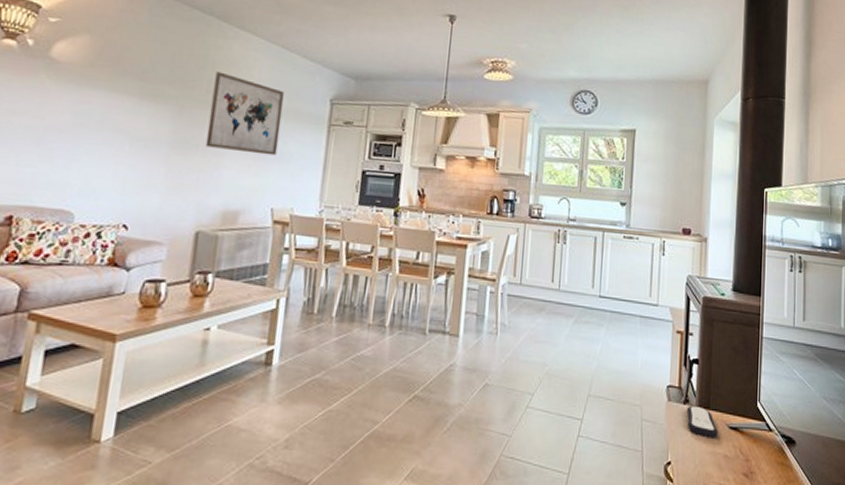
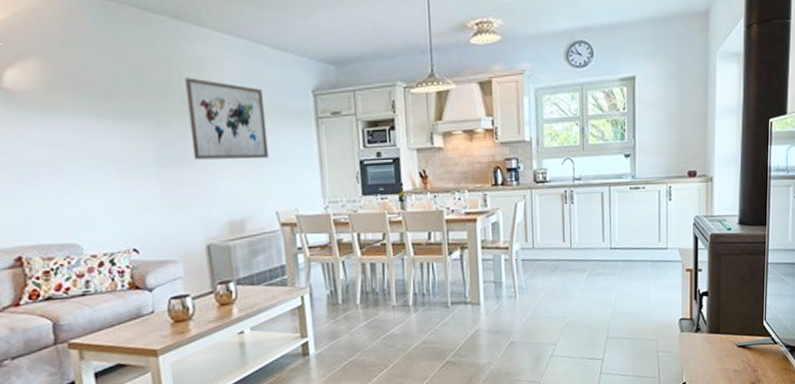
remote control: present [686,405,718,438] -> none [698,332,728,358]

